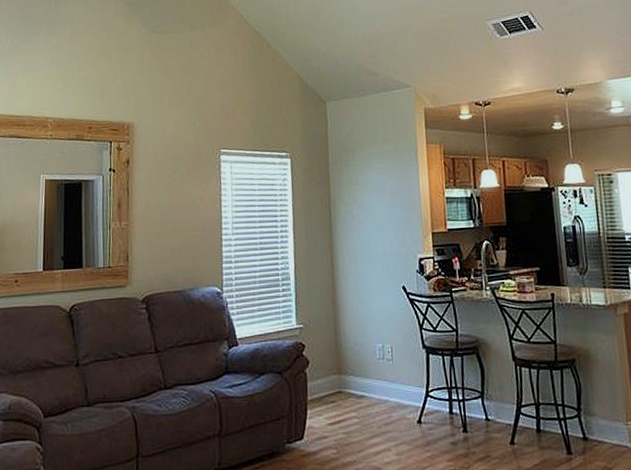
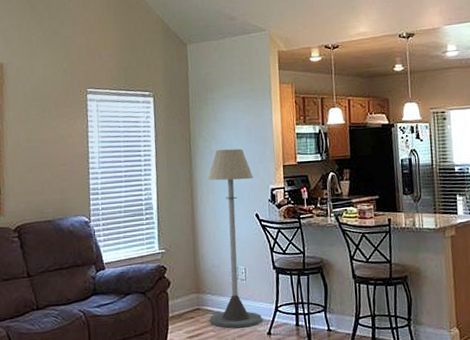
floor lamp: none [349,214,412,415] -> present [207,148,262,328]

